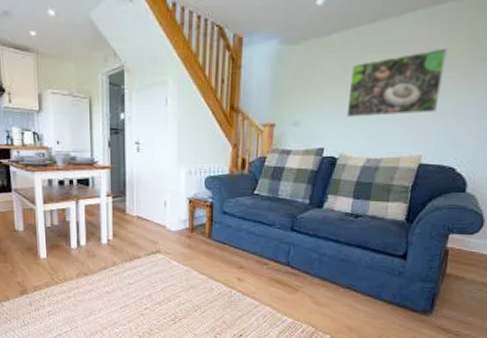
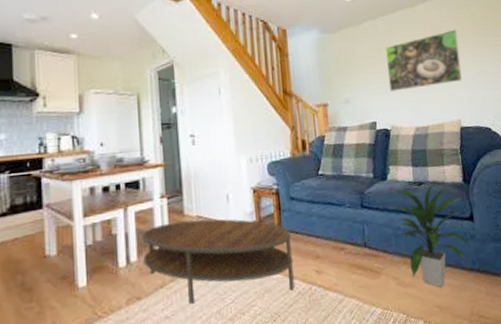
coffee table: none [90,218,219,290] -> present [142,219,295,304]
indoor plant: none [318,216,399,313] -> present [388,181,474,288]

